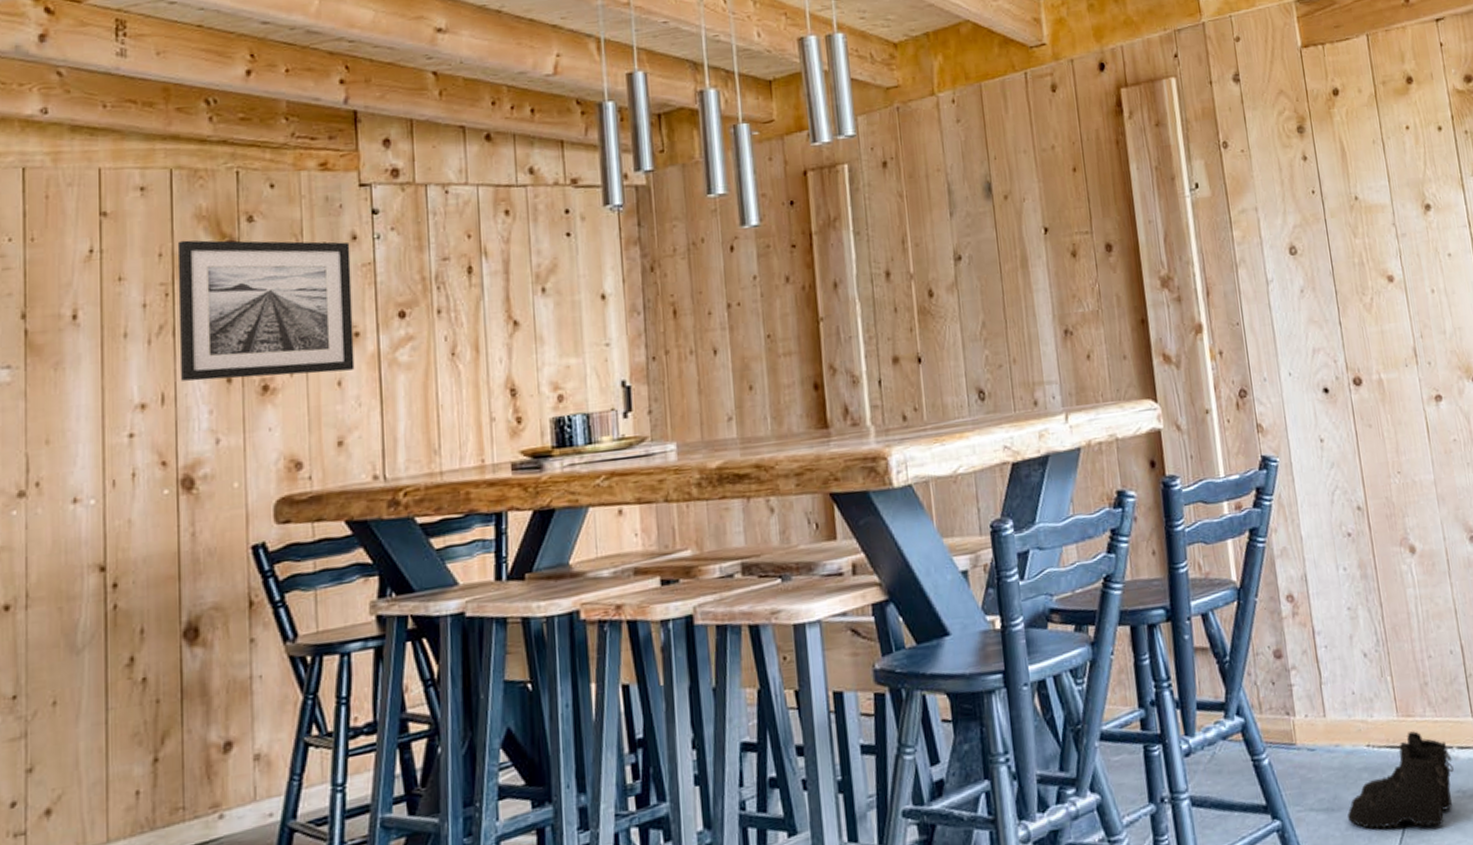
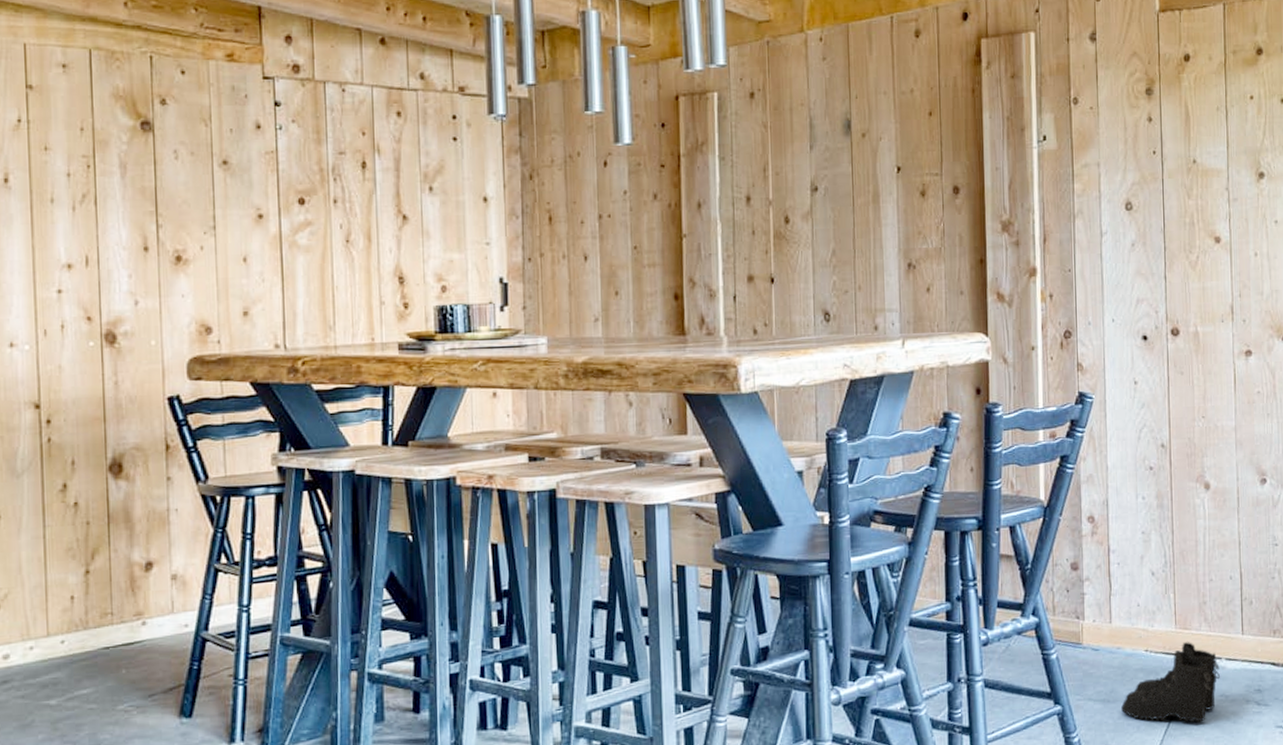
wall art: present [177,240,355,381] -> none [97,117,259,249]

